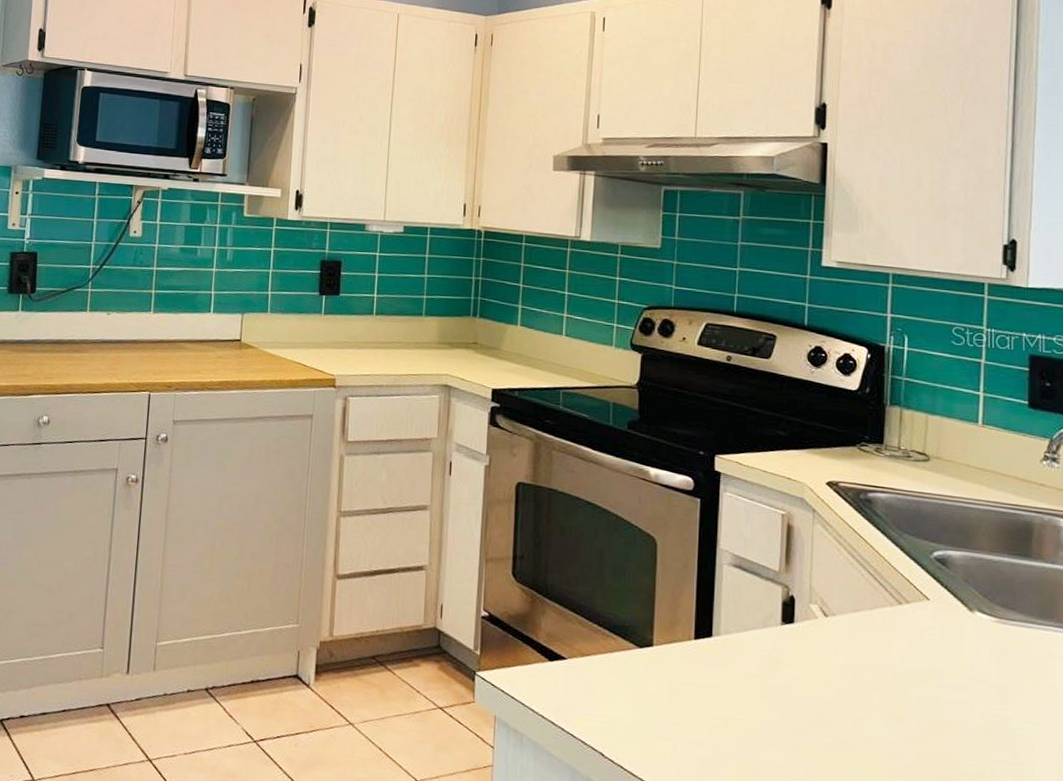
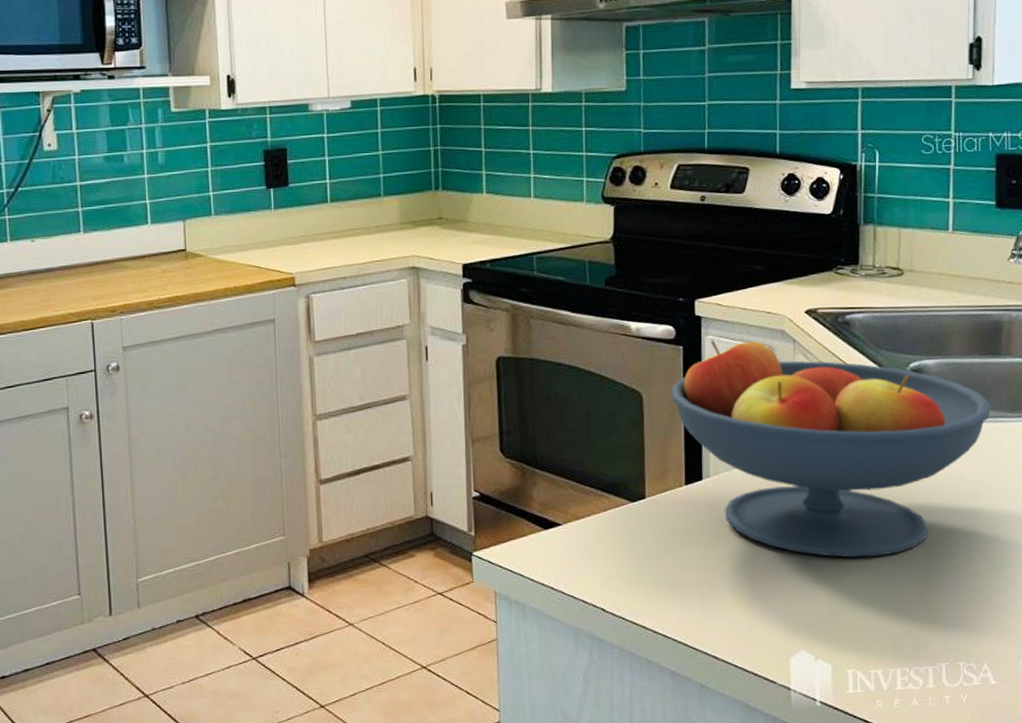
fruit bowl: none [685,497,1019,750] -> present [671,340,991,558]

